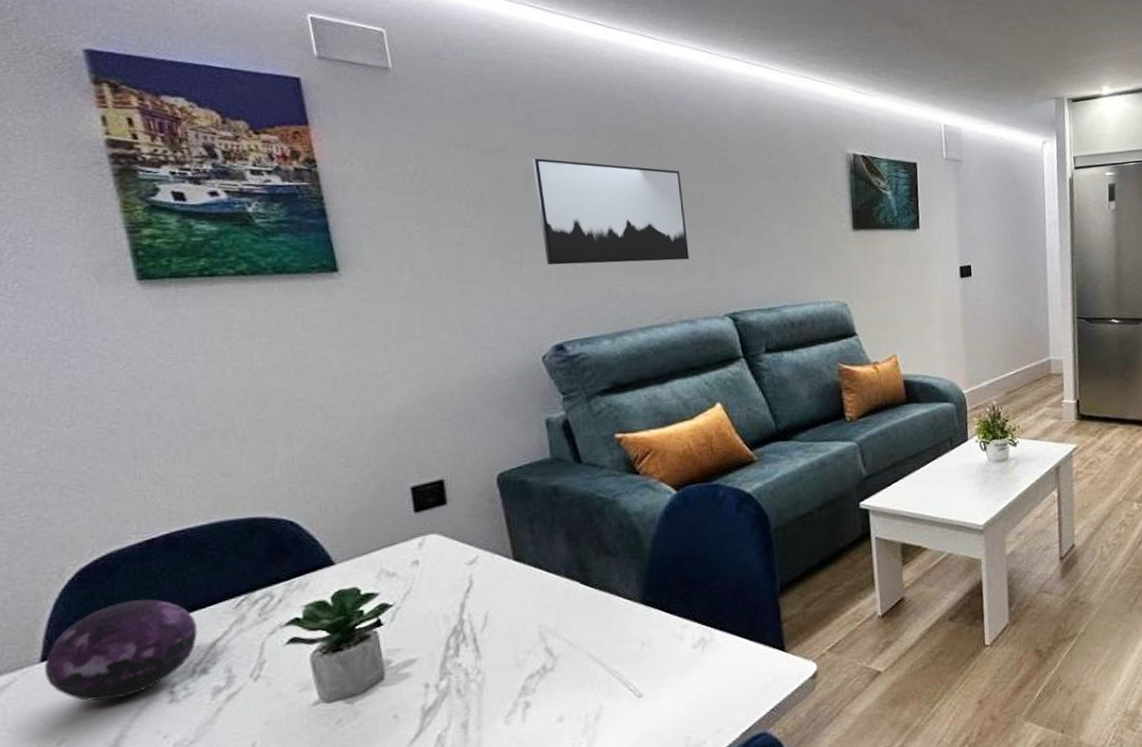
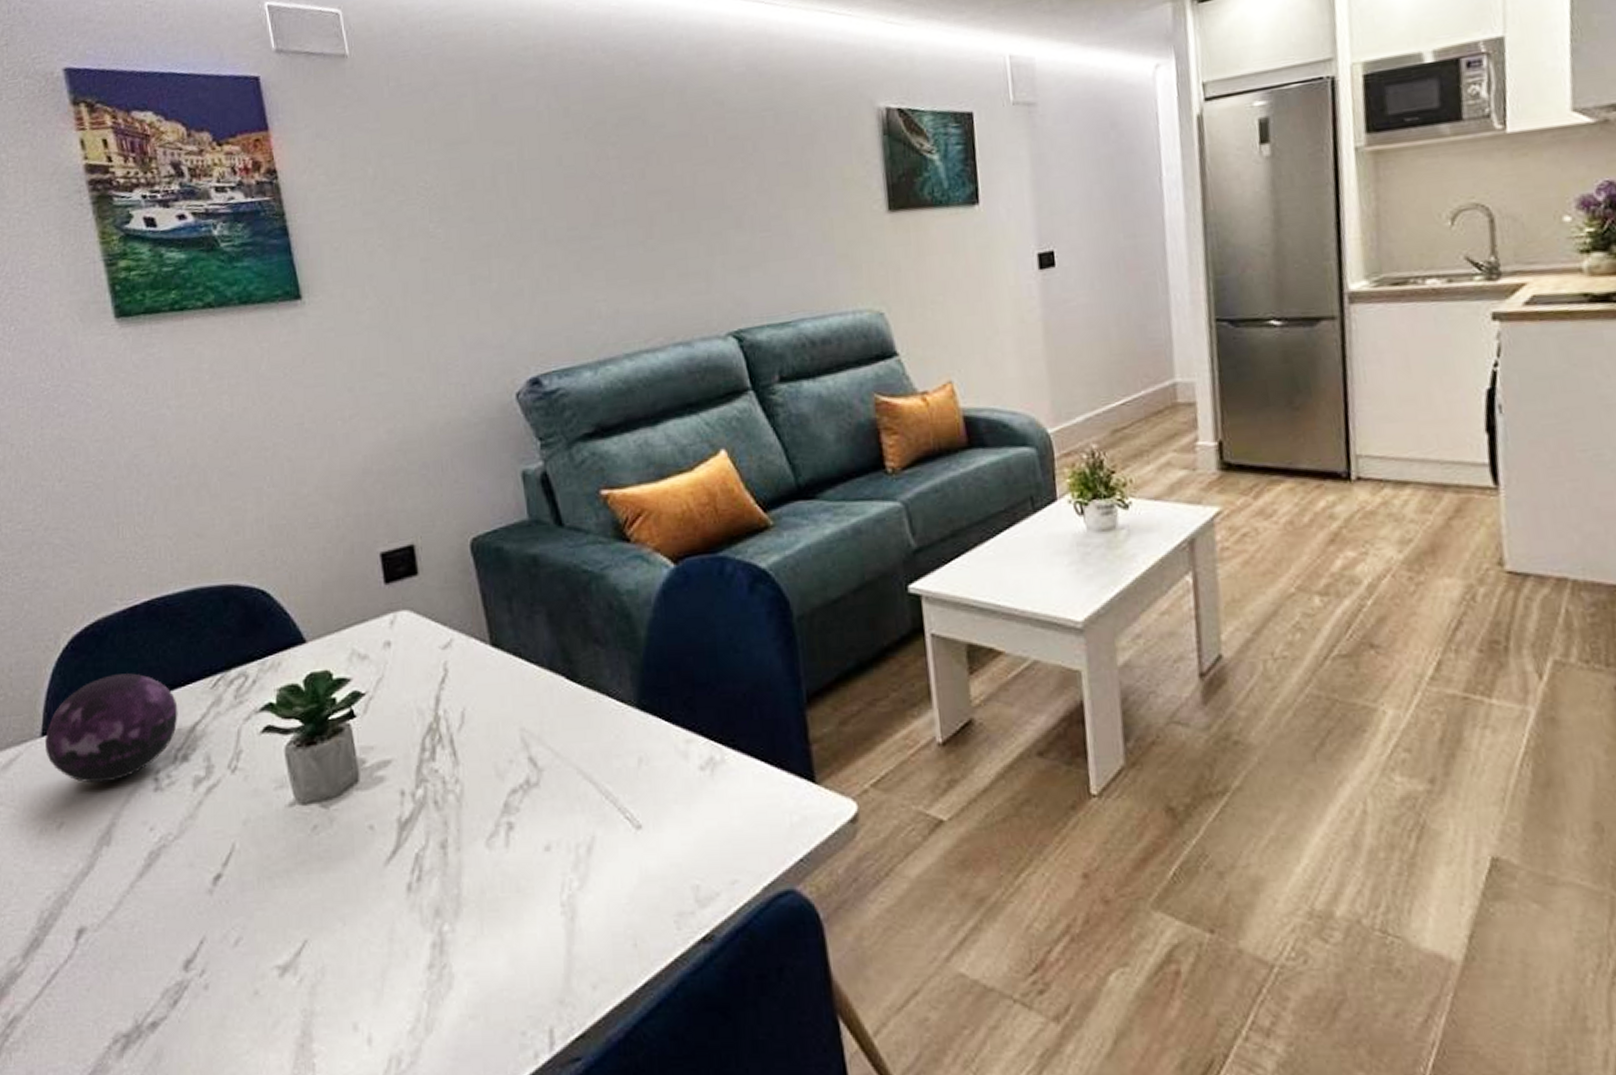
wall art: present [532,158,689,265] -> none [499,147,682,280]

